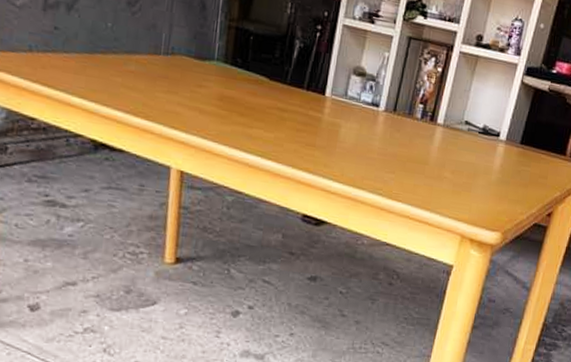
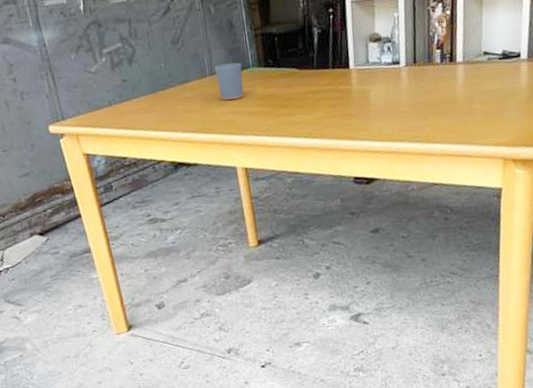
mug: none [171,45,205,91] -> present [214,62,244,100]

